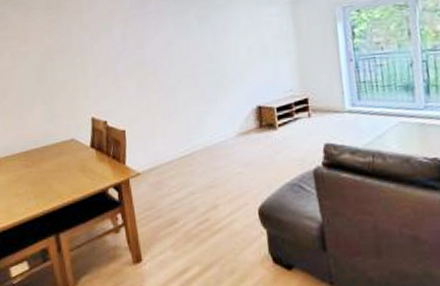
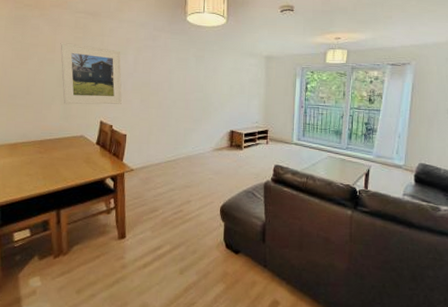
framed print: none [33,27,114,104] -> present [60,42,122,105]

